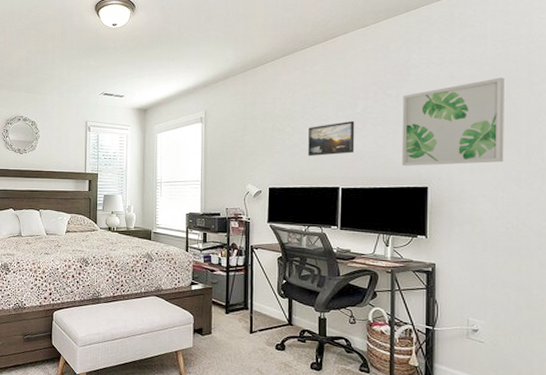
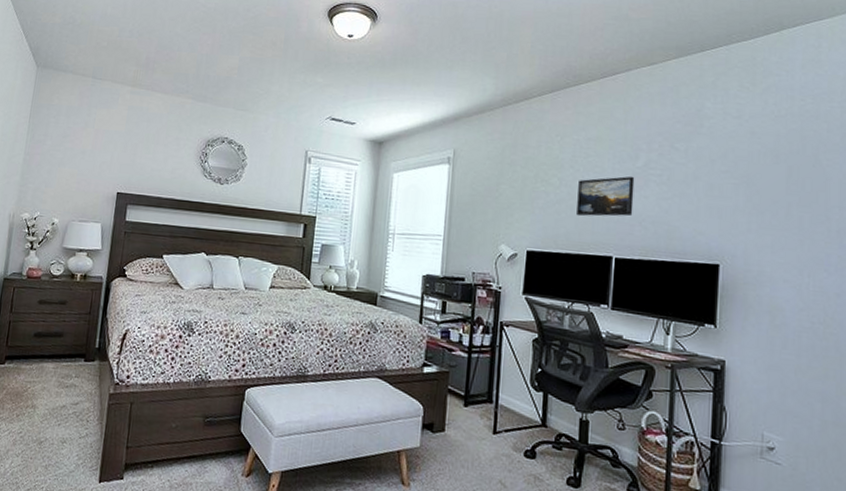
wall art: present [402,77,504,166] -> none [689,138,813,242]

